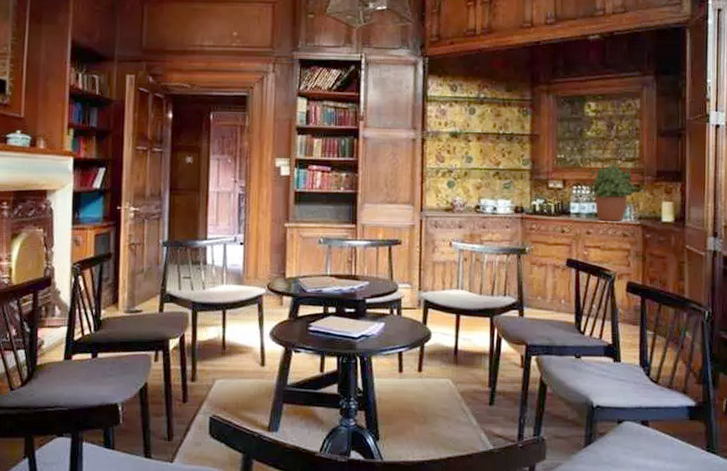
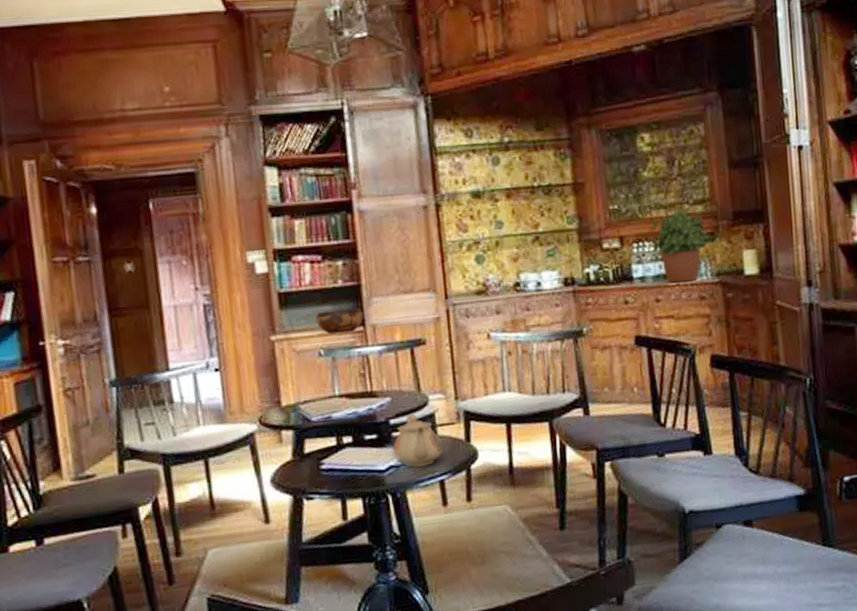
decorative bowl: none [320,209,356,229] -> present [315,308,363,335]
teapot: none [365,296,405,339] -> present [392,413,444,468]

